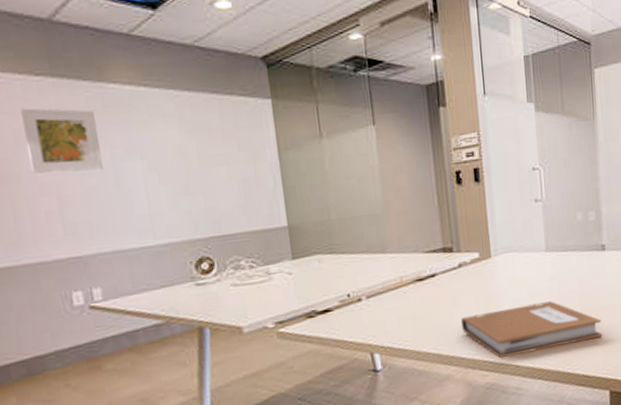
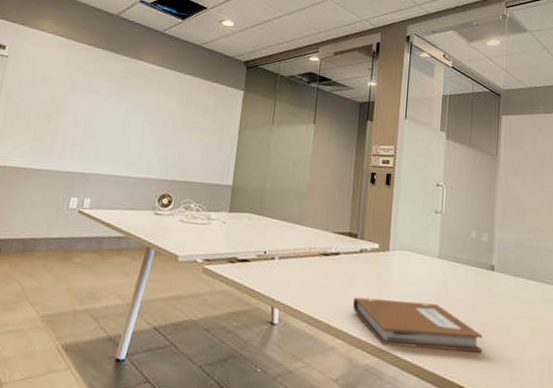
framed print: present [21,108,103,174] -> none [74,66,125,117]

